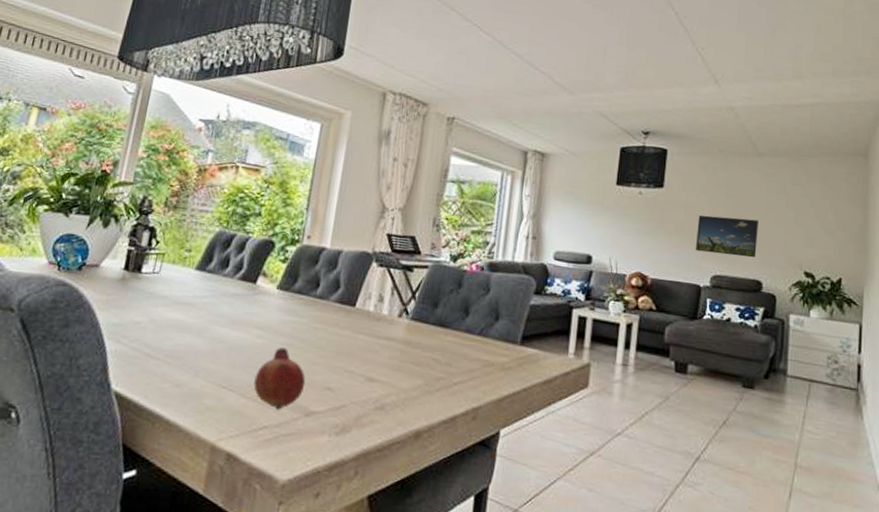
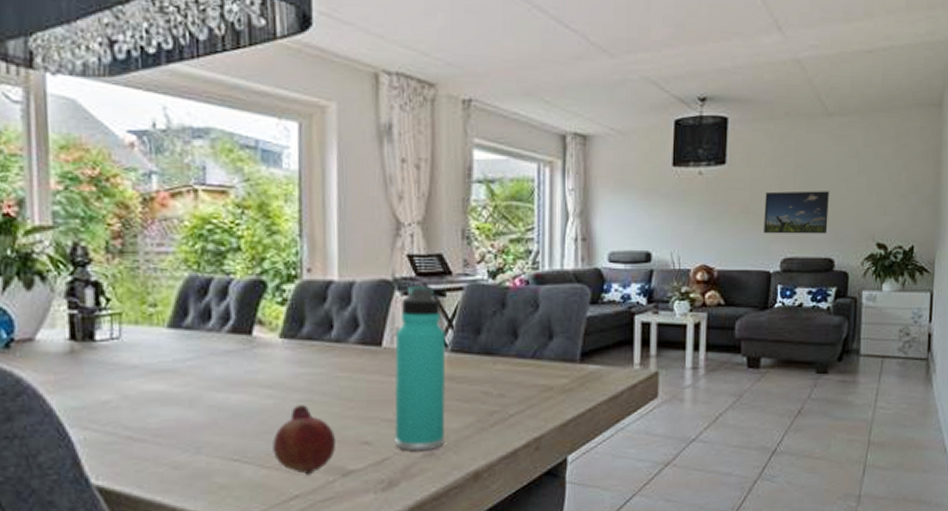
thermos bottle: none [353,259,409,404] -> present [394,284,446,451]

